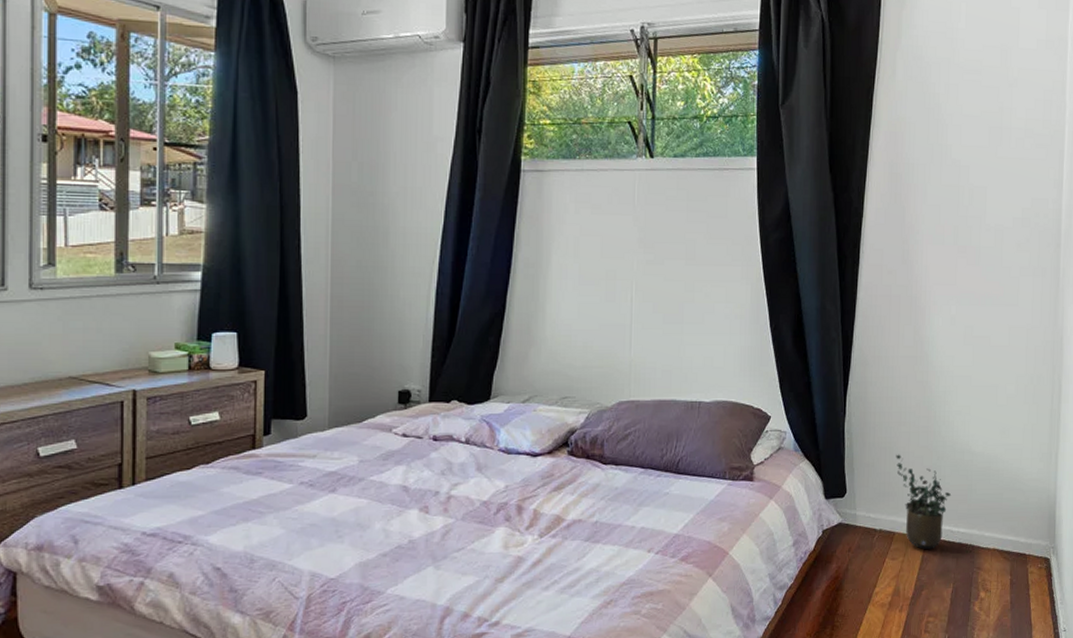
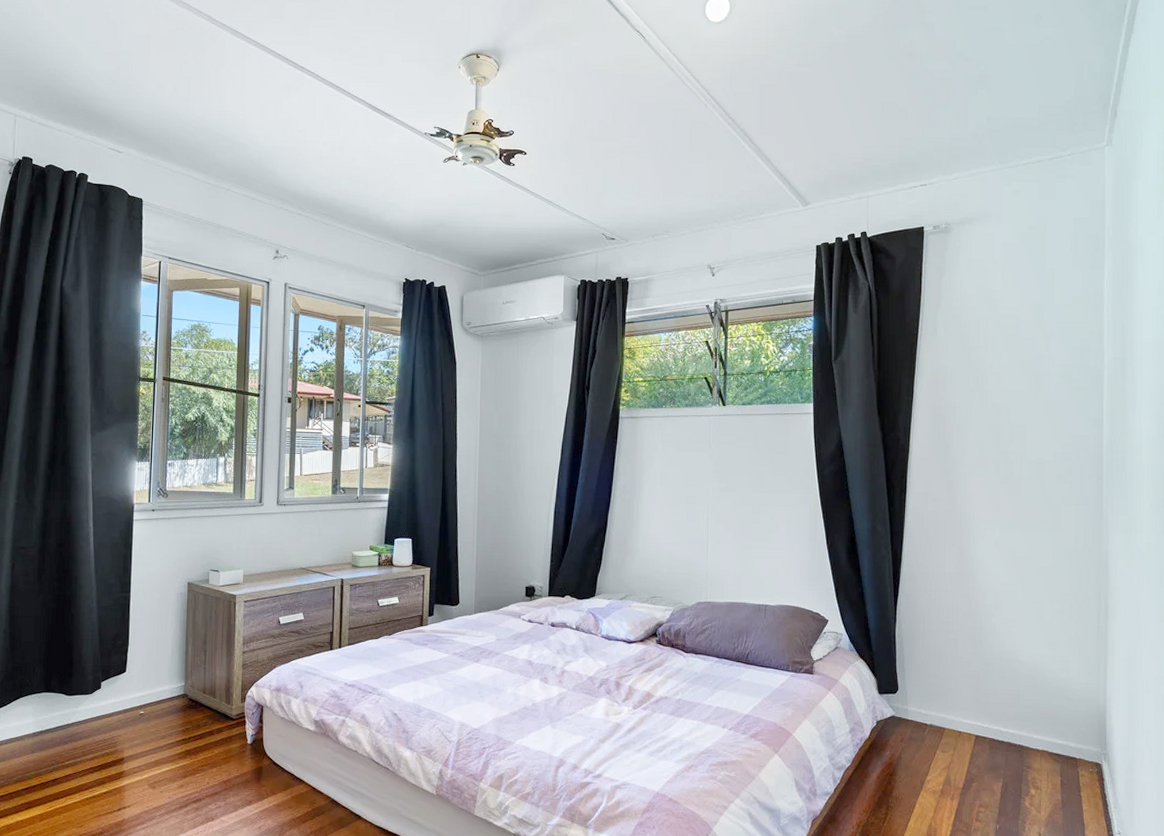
potted plant: present [896,454,952,550] -> none [944,659,1000,746]

